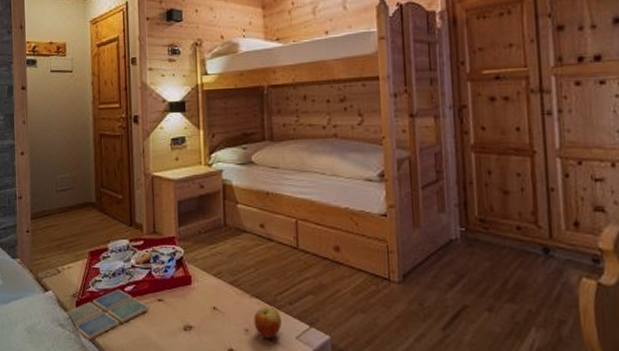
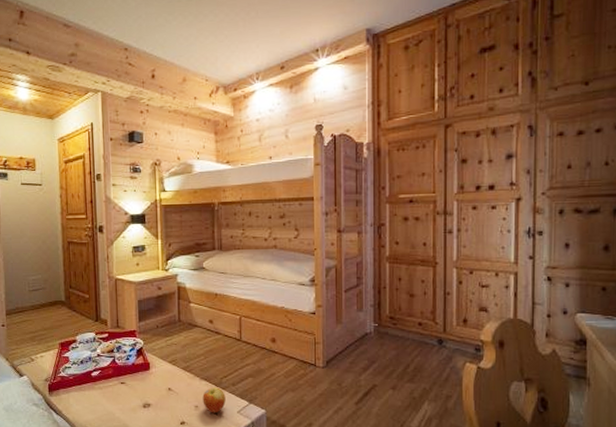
drink coaster: present [65,289,149,341] -> none [39,374,113,418]

